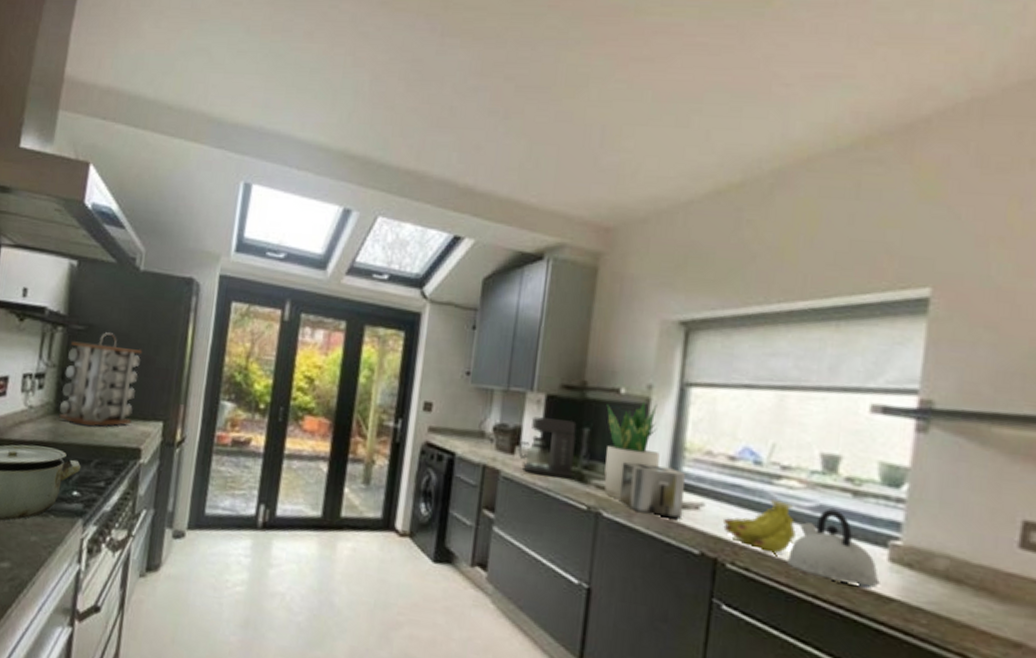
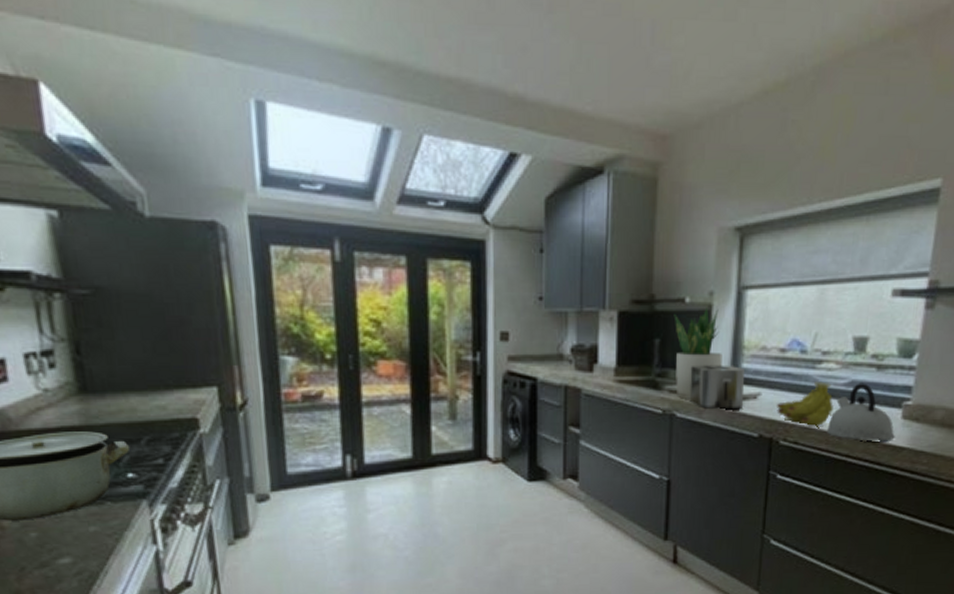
spice rack: present [59,332,143,427] -> none [77,294,179,401]
coffee maker: present [518,416,577,479] -> none [596,332,649,388]

